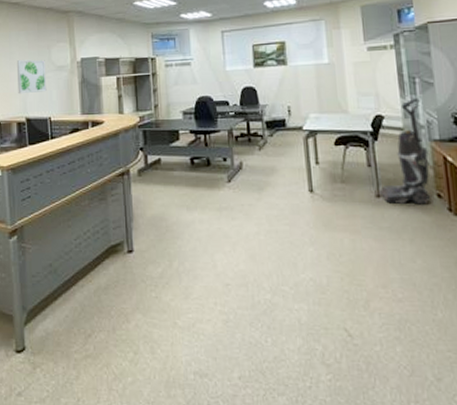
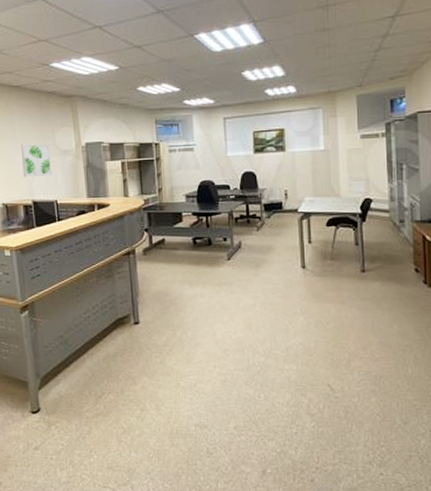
vacuum cleaner: present [380,97,430,205] -> none [365,182,410,278]

